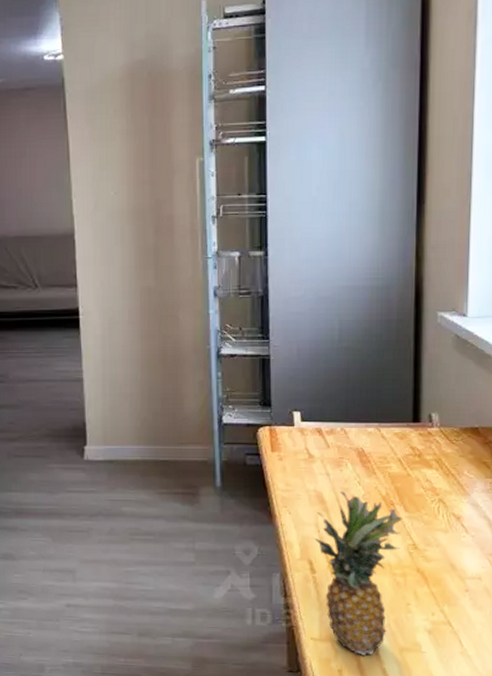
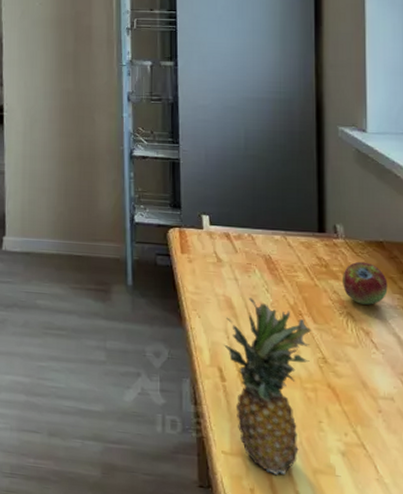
fruit: none [436,449,481,491] -> present [343,261,388,305]

